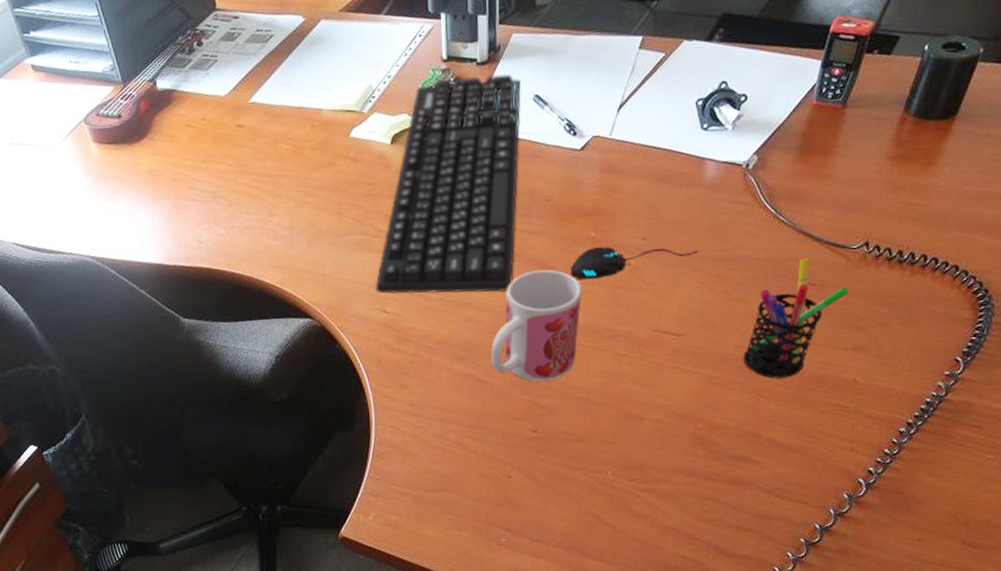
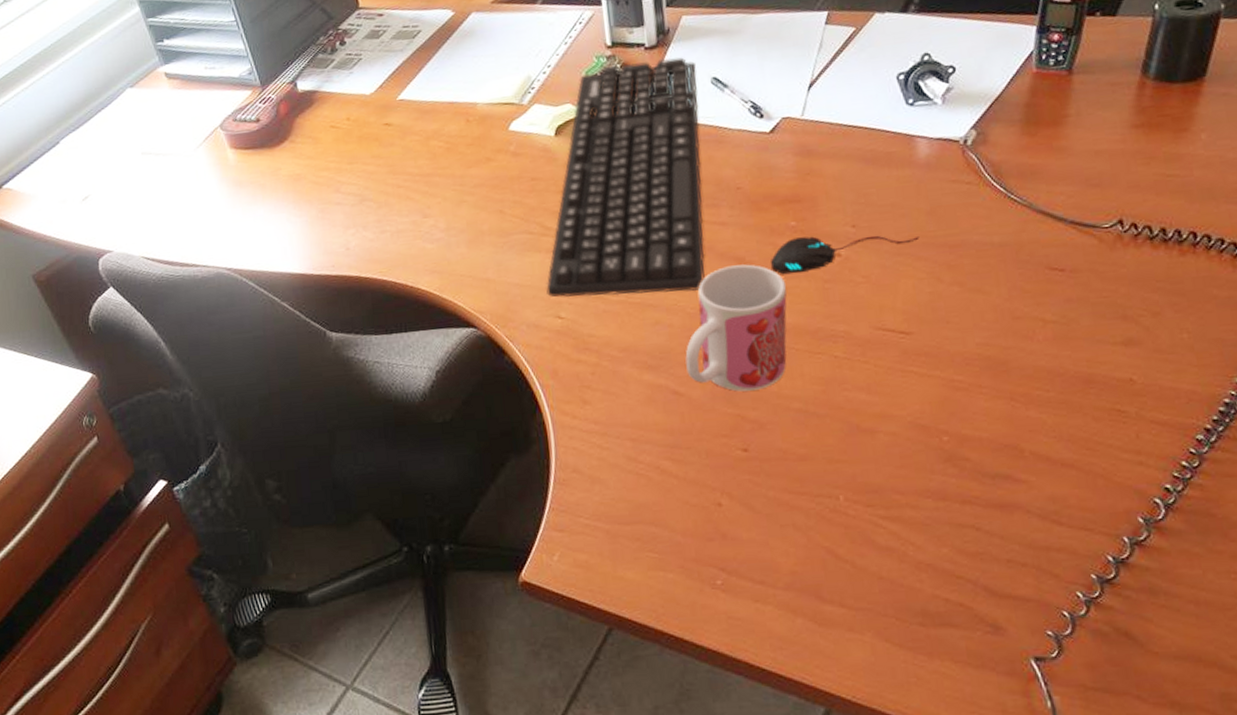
pen holder: present [743,258,849,378] -> none [989,240,1107,380]

